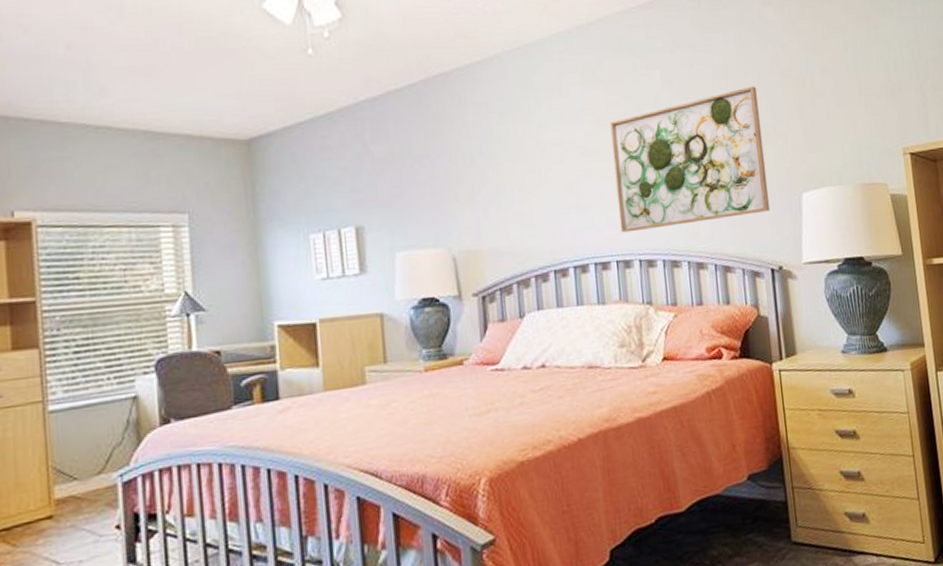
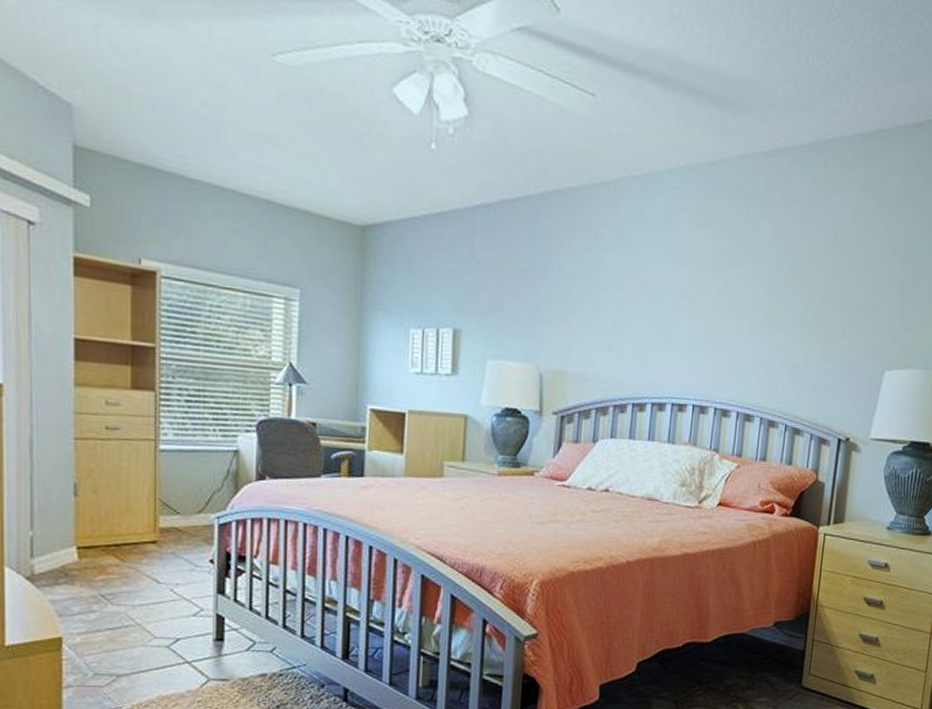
wall art: present [610,86,771,233] -> none [702,254,865,383]

